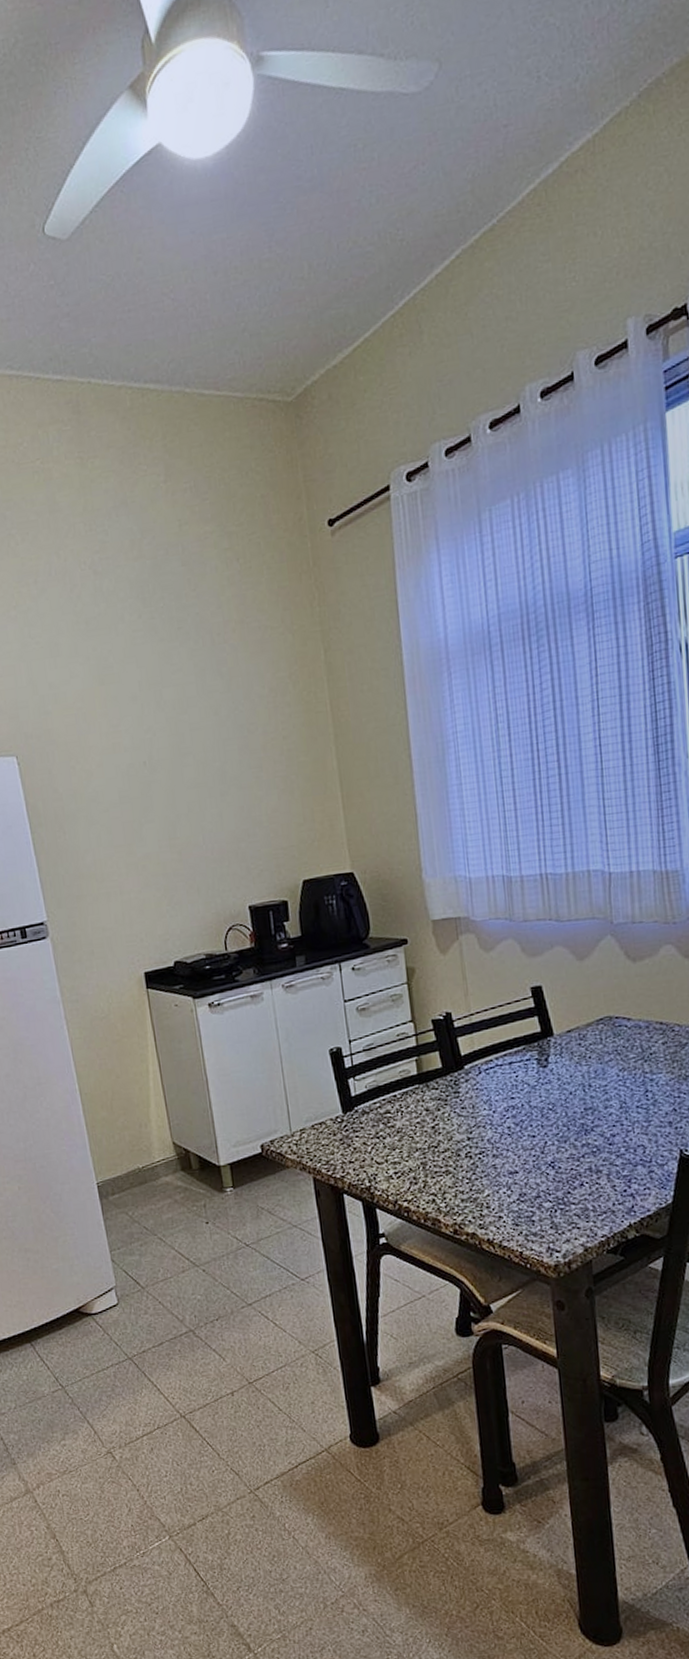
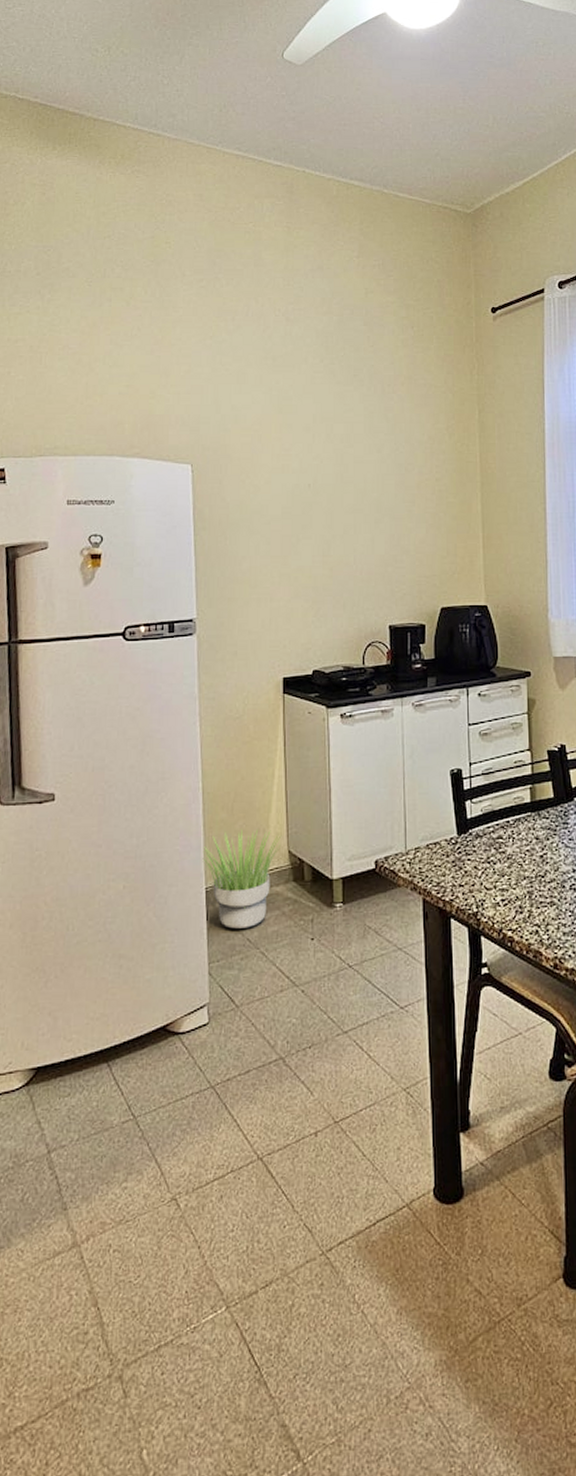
potted plant: none [88,1124,164,1219] -> present [202,829,282,929]

